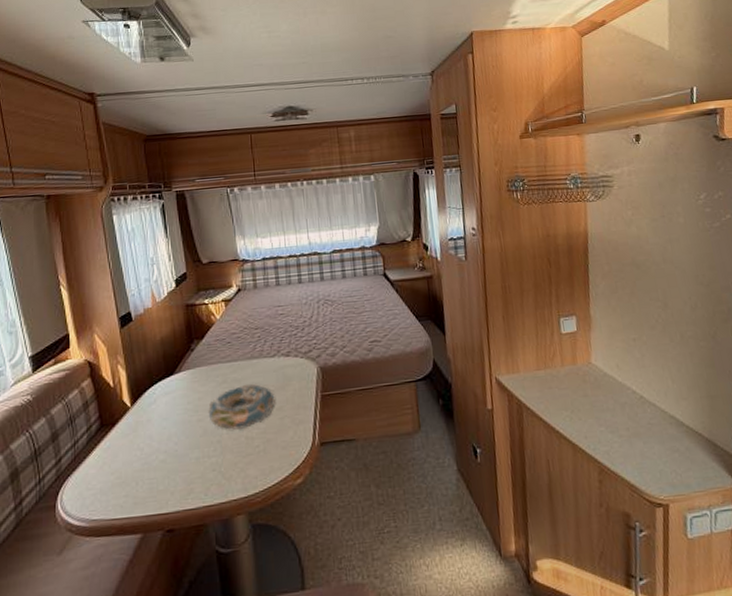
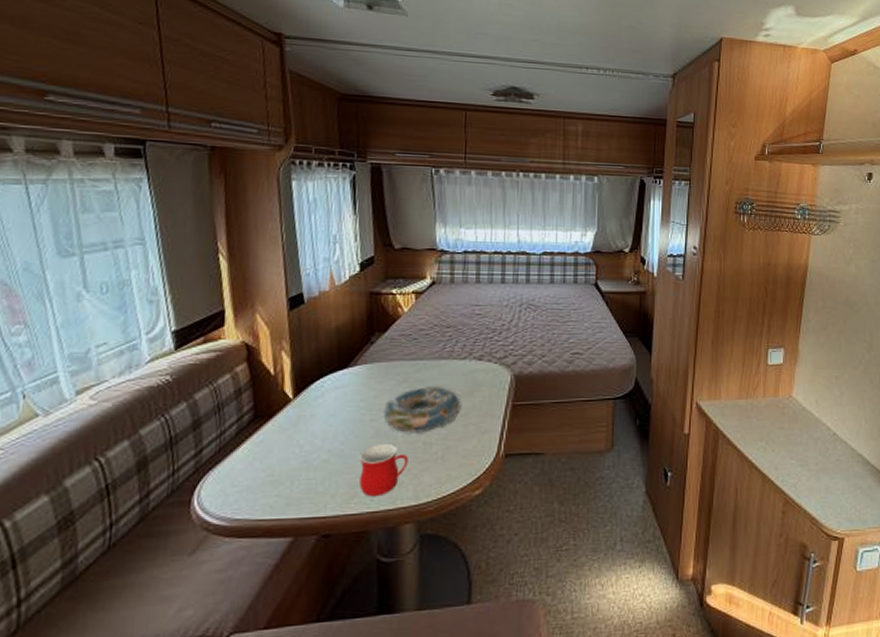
mug: none [192,440,234,492] -> present [359,443,408,497]

